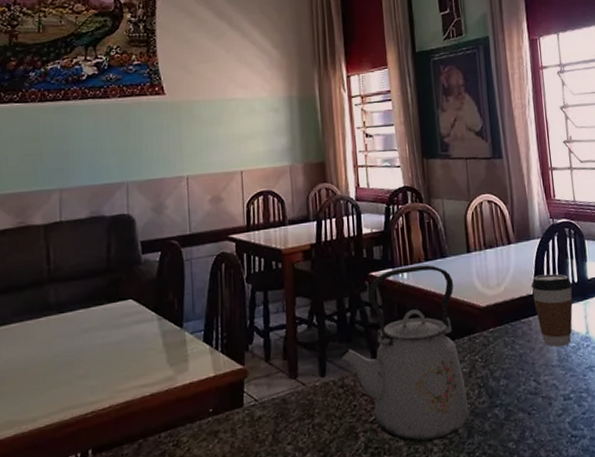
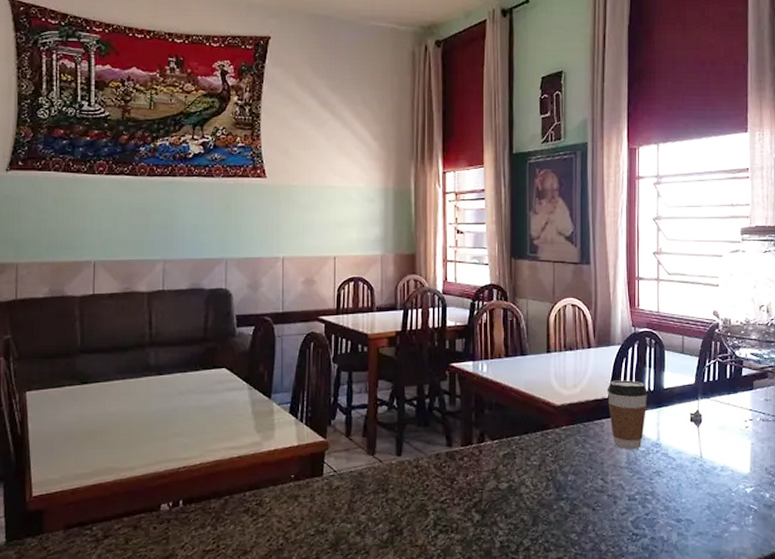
kettle: present [338,264,469,443] -> none [415,361,536,525]

